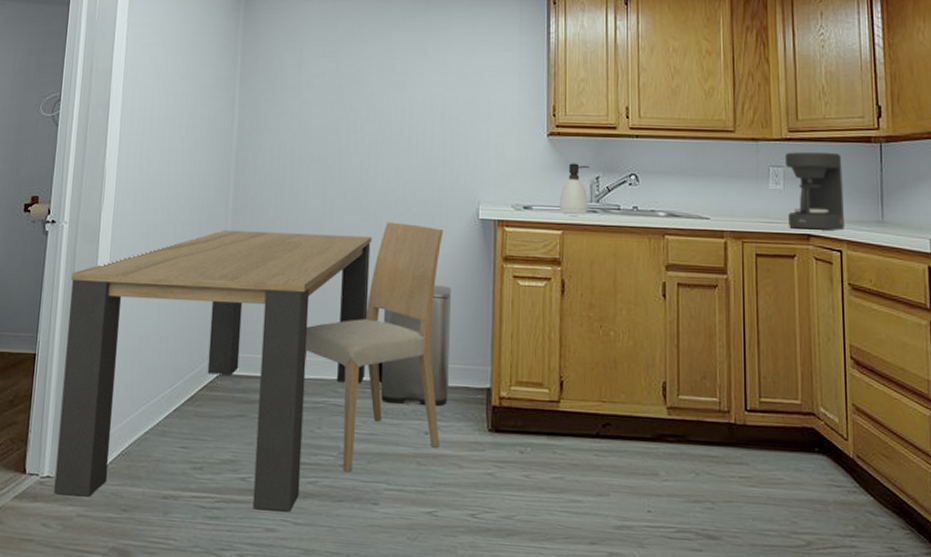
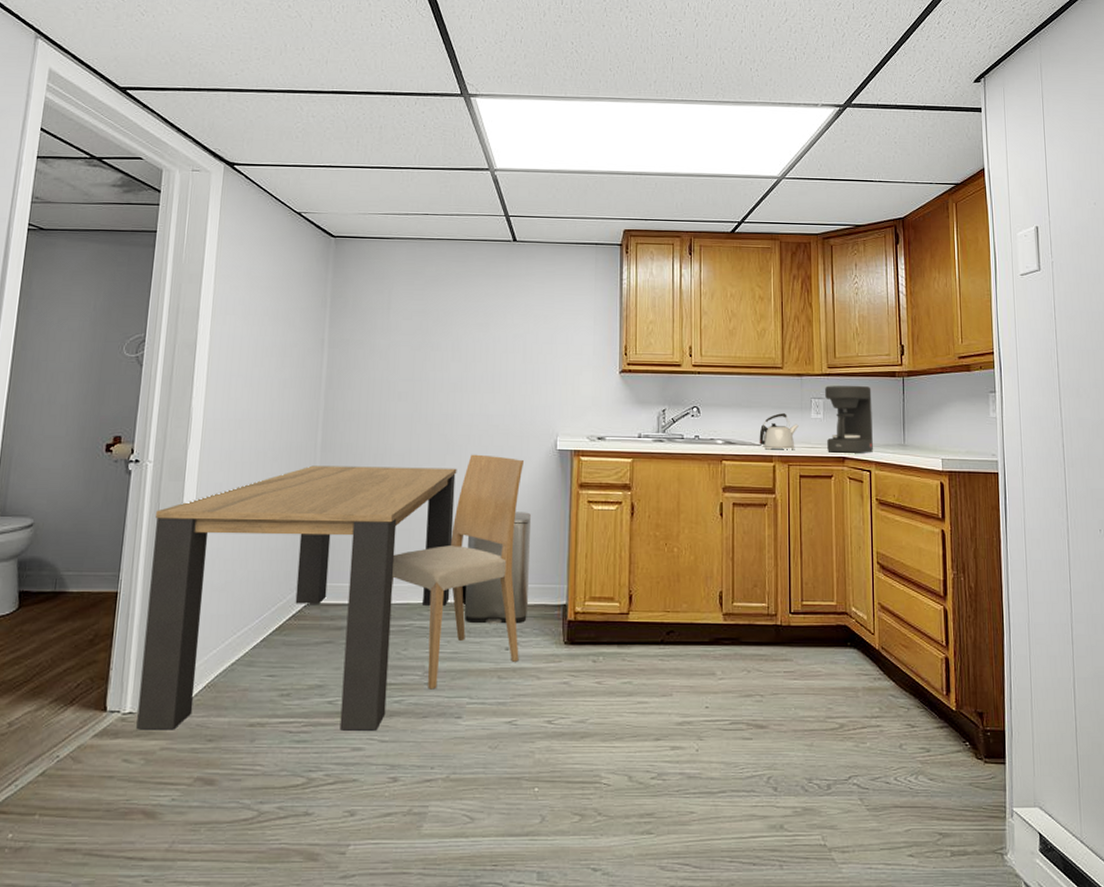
soap dispenser: present [560,163,590,217] -> none [630,397,657,446]
kettle: none [707,183,754,225] -> present [759,413,799,450]

